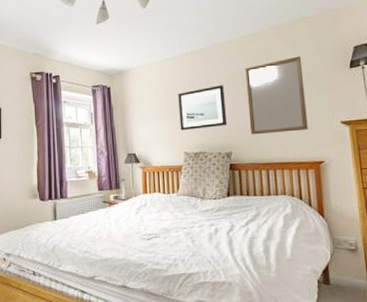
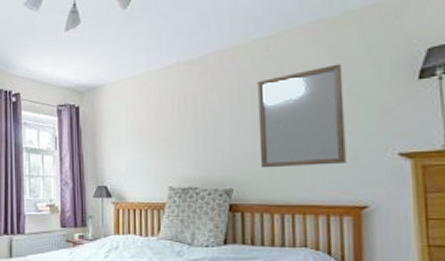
wall art: present [178,85,228,131] -> none [164,103,229,160]

